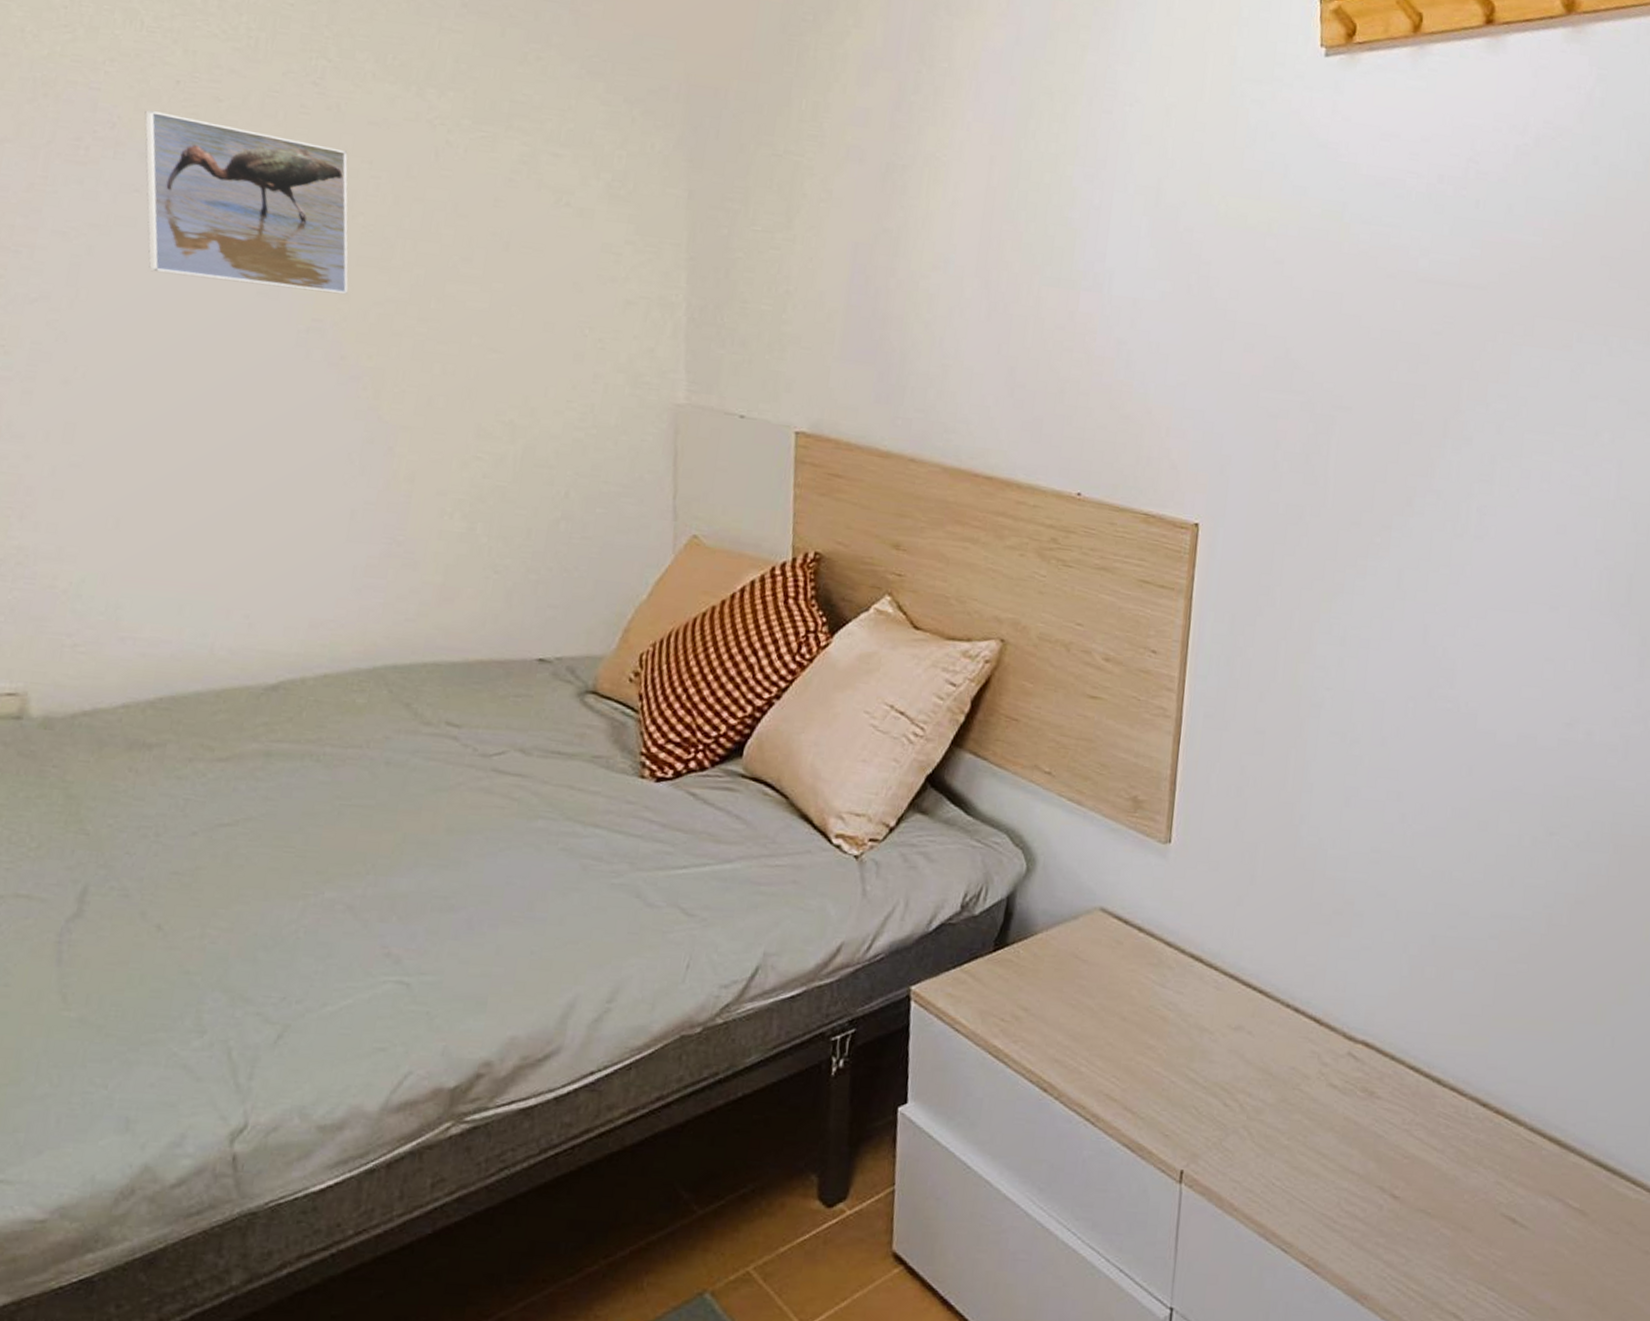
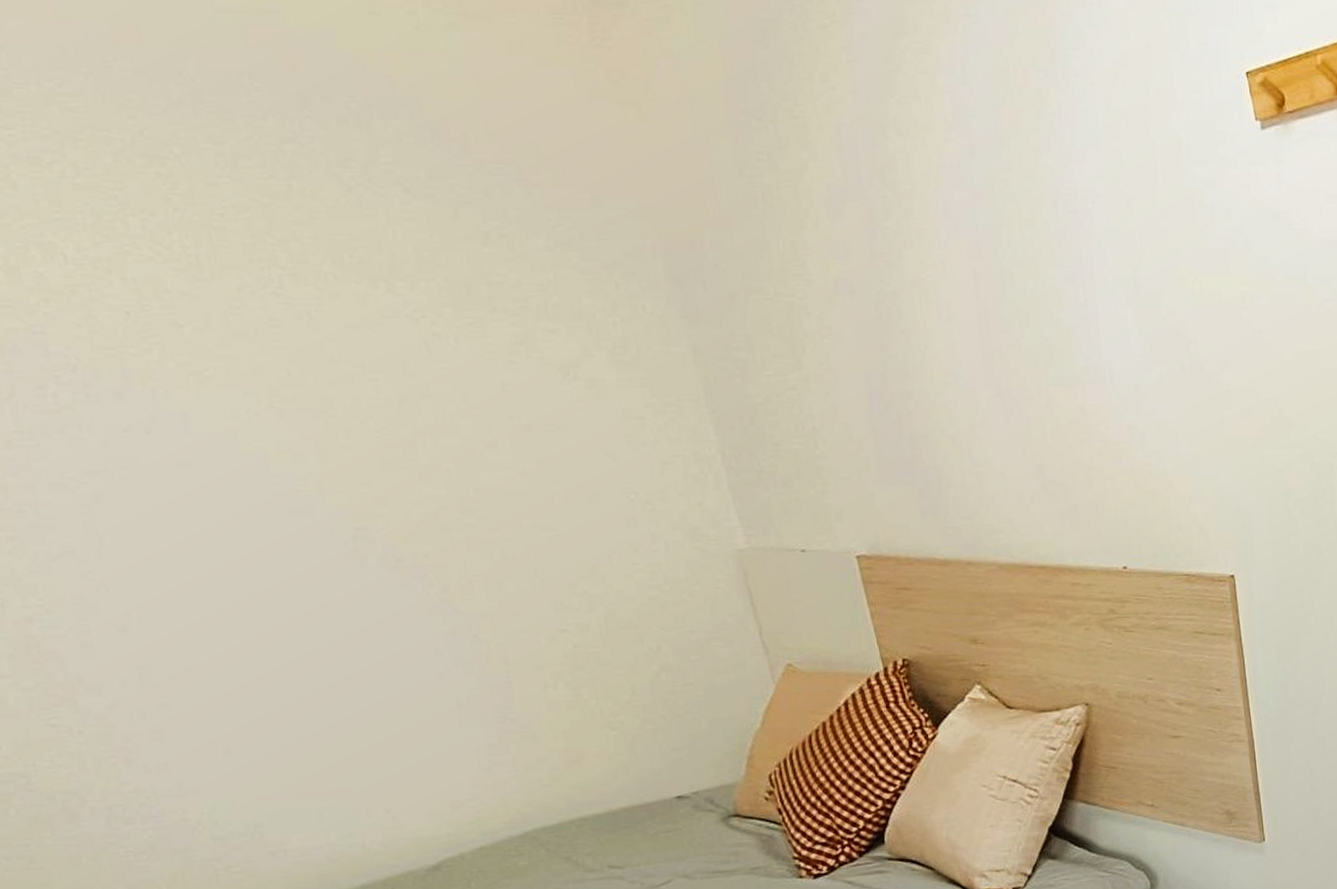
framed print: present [144,110,349,295] -> none [103,347,383,509]

